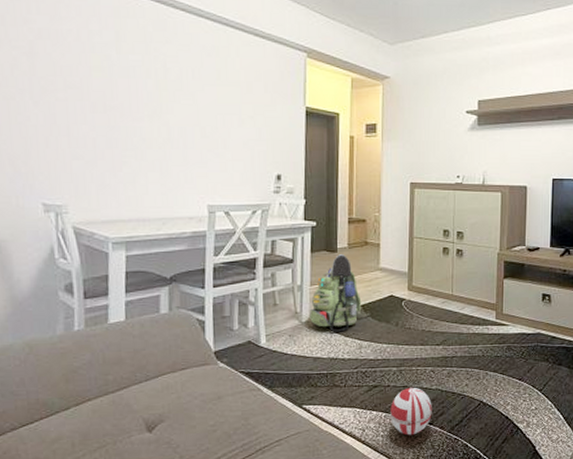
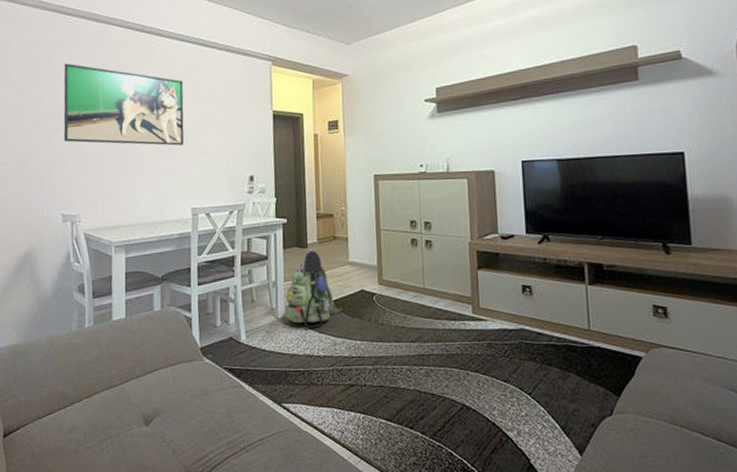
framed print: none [45,25,202,135] -> present [63,63,184,146]
ball: present [390,387,432,436] -> none [368,387,412,440]

